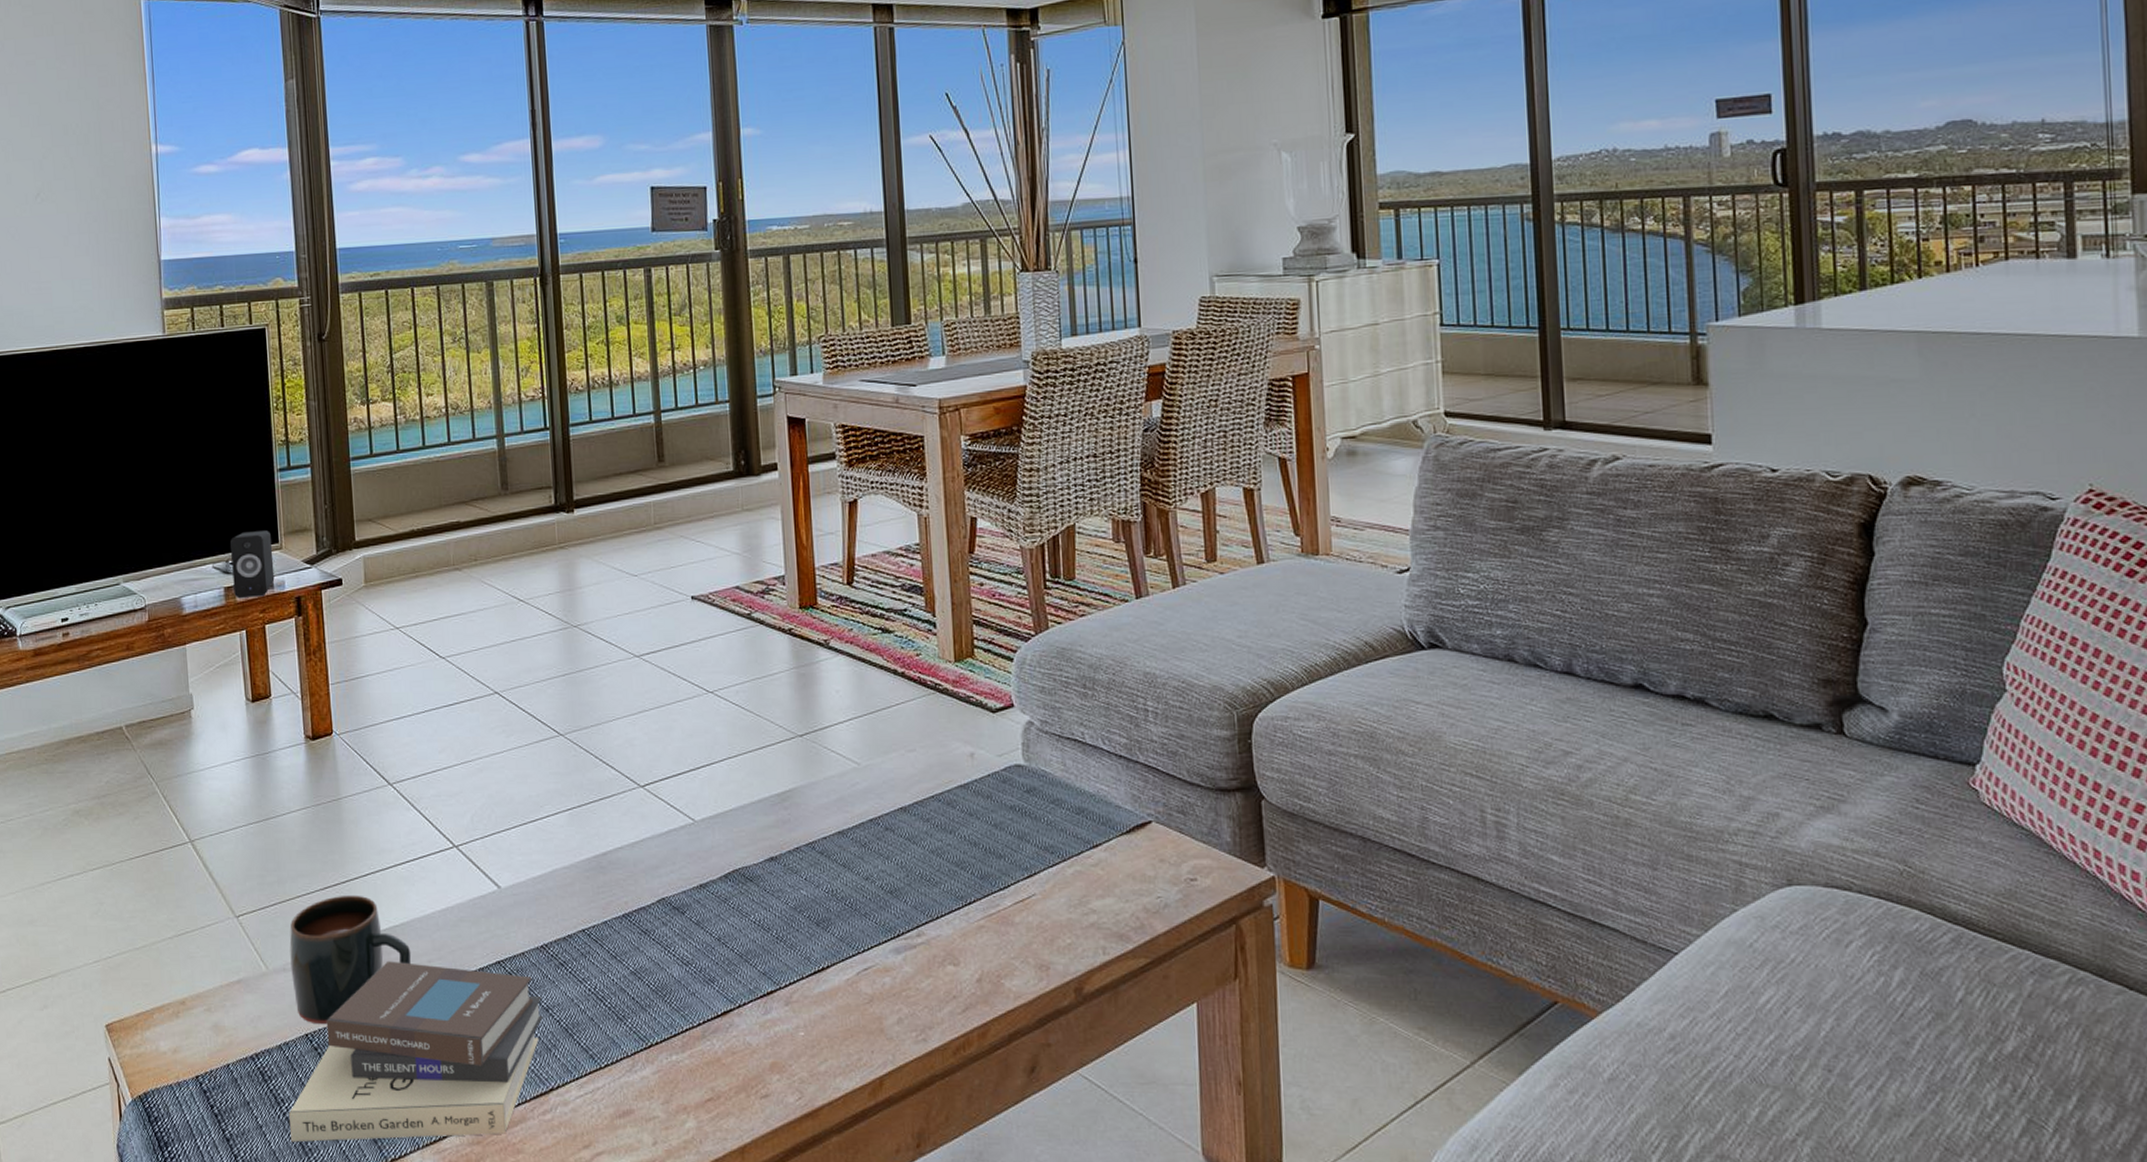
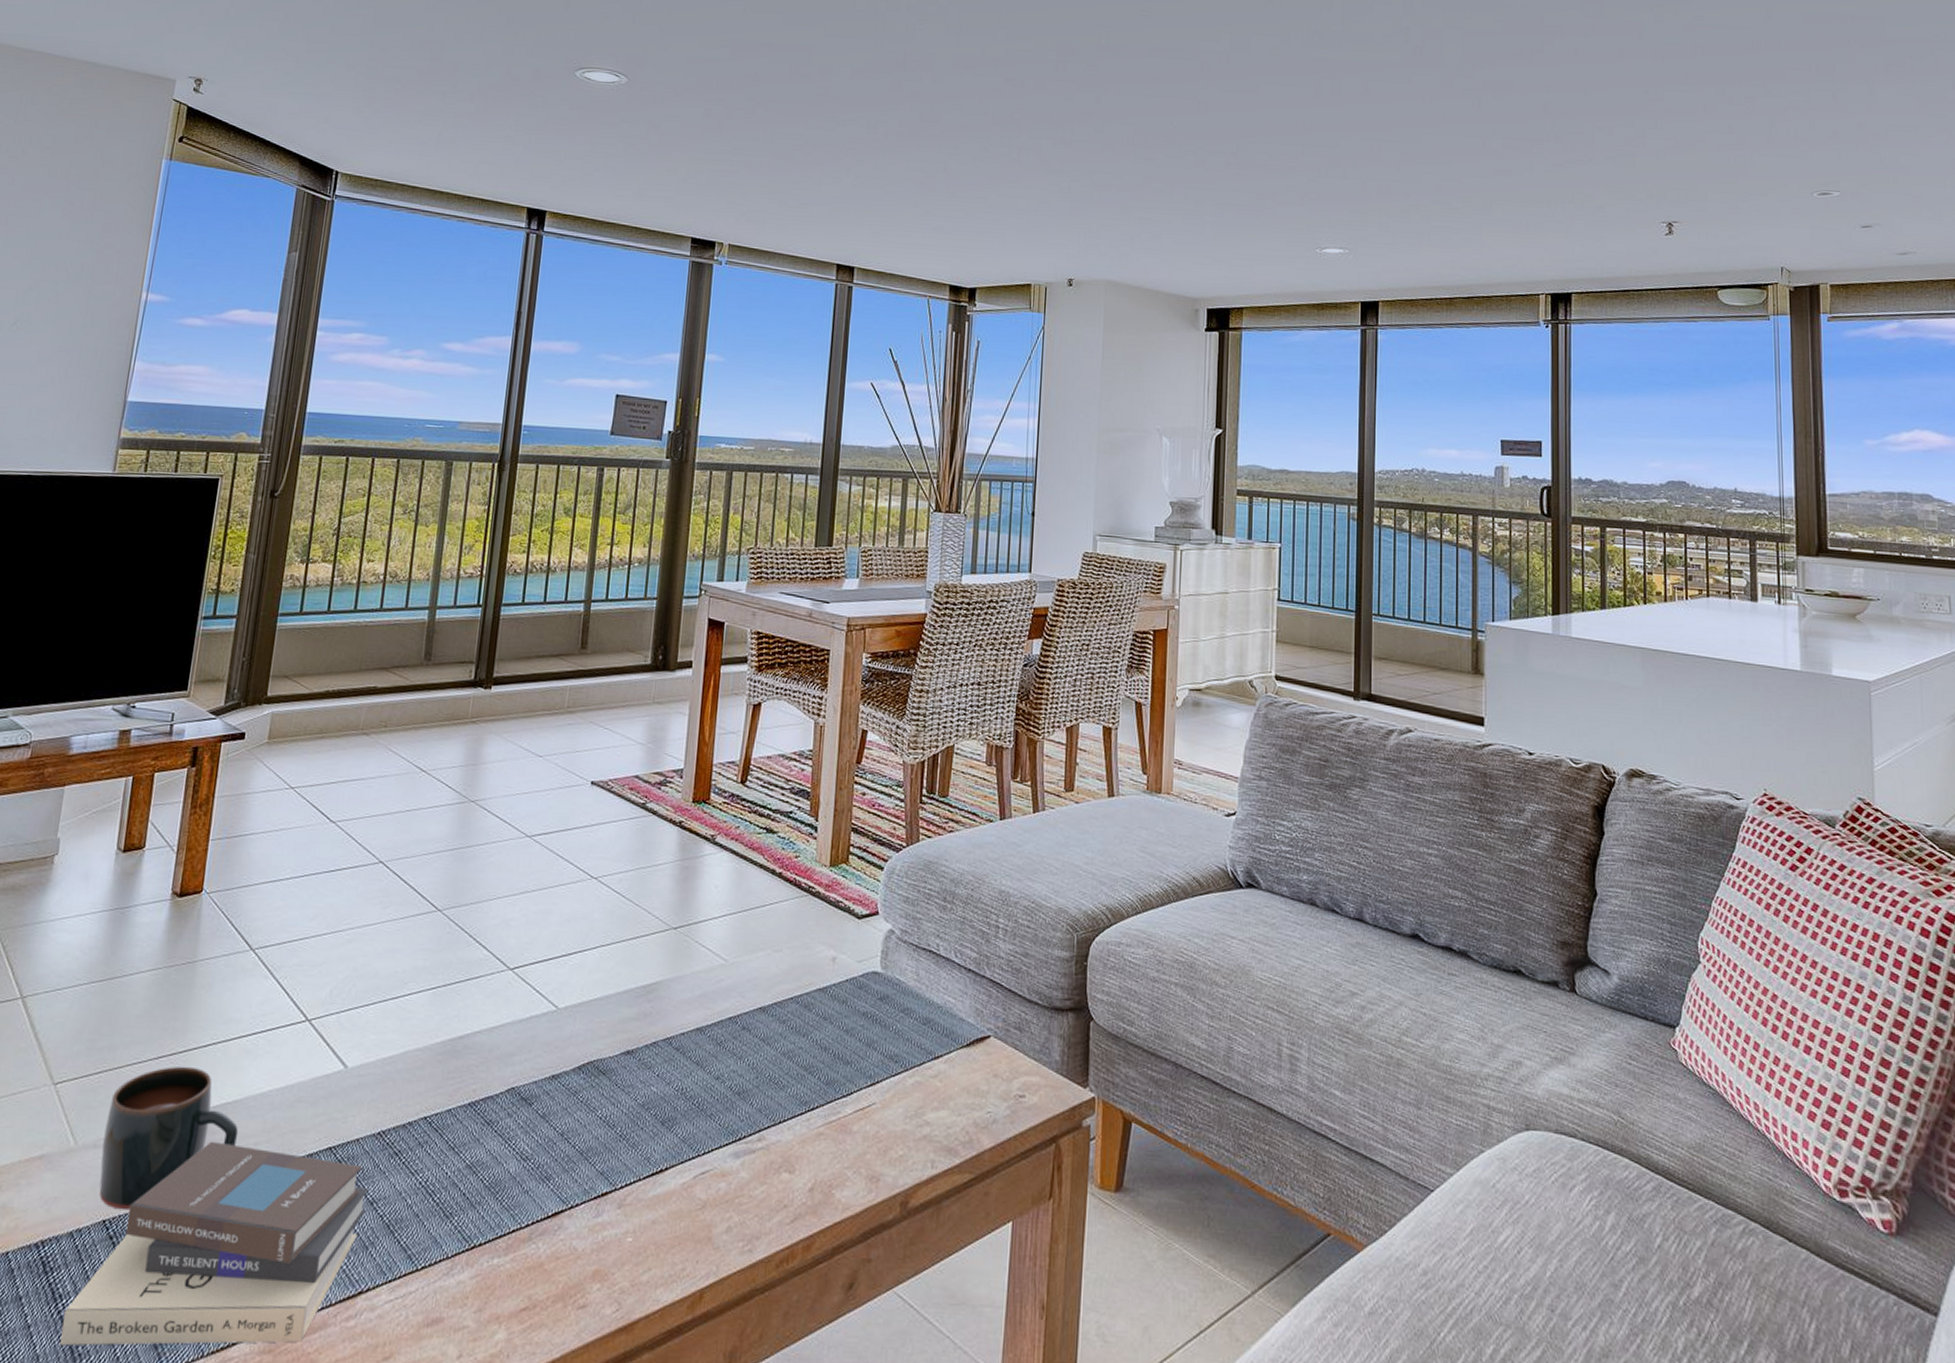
speaker: present [229,531,275,597] -> none [129,676,181,743]

